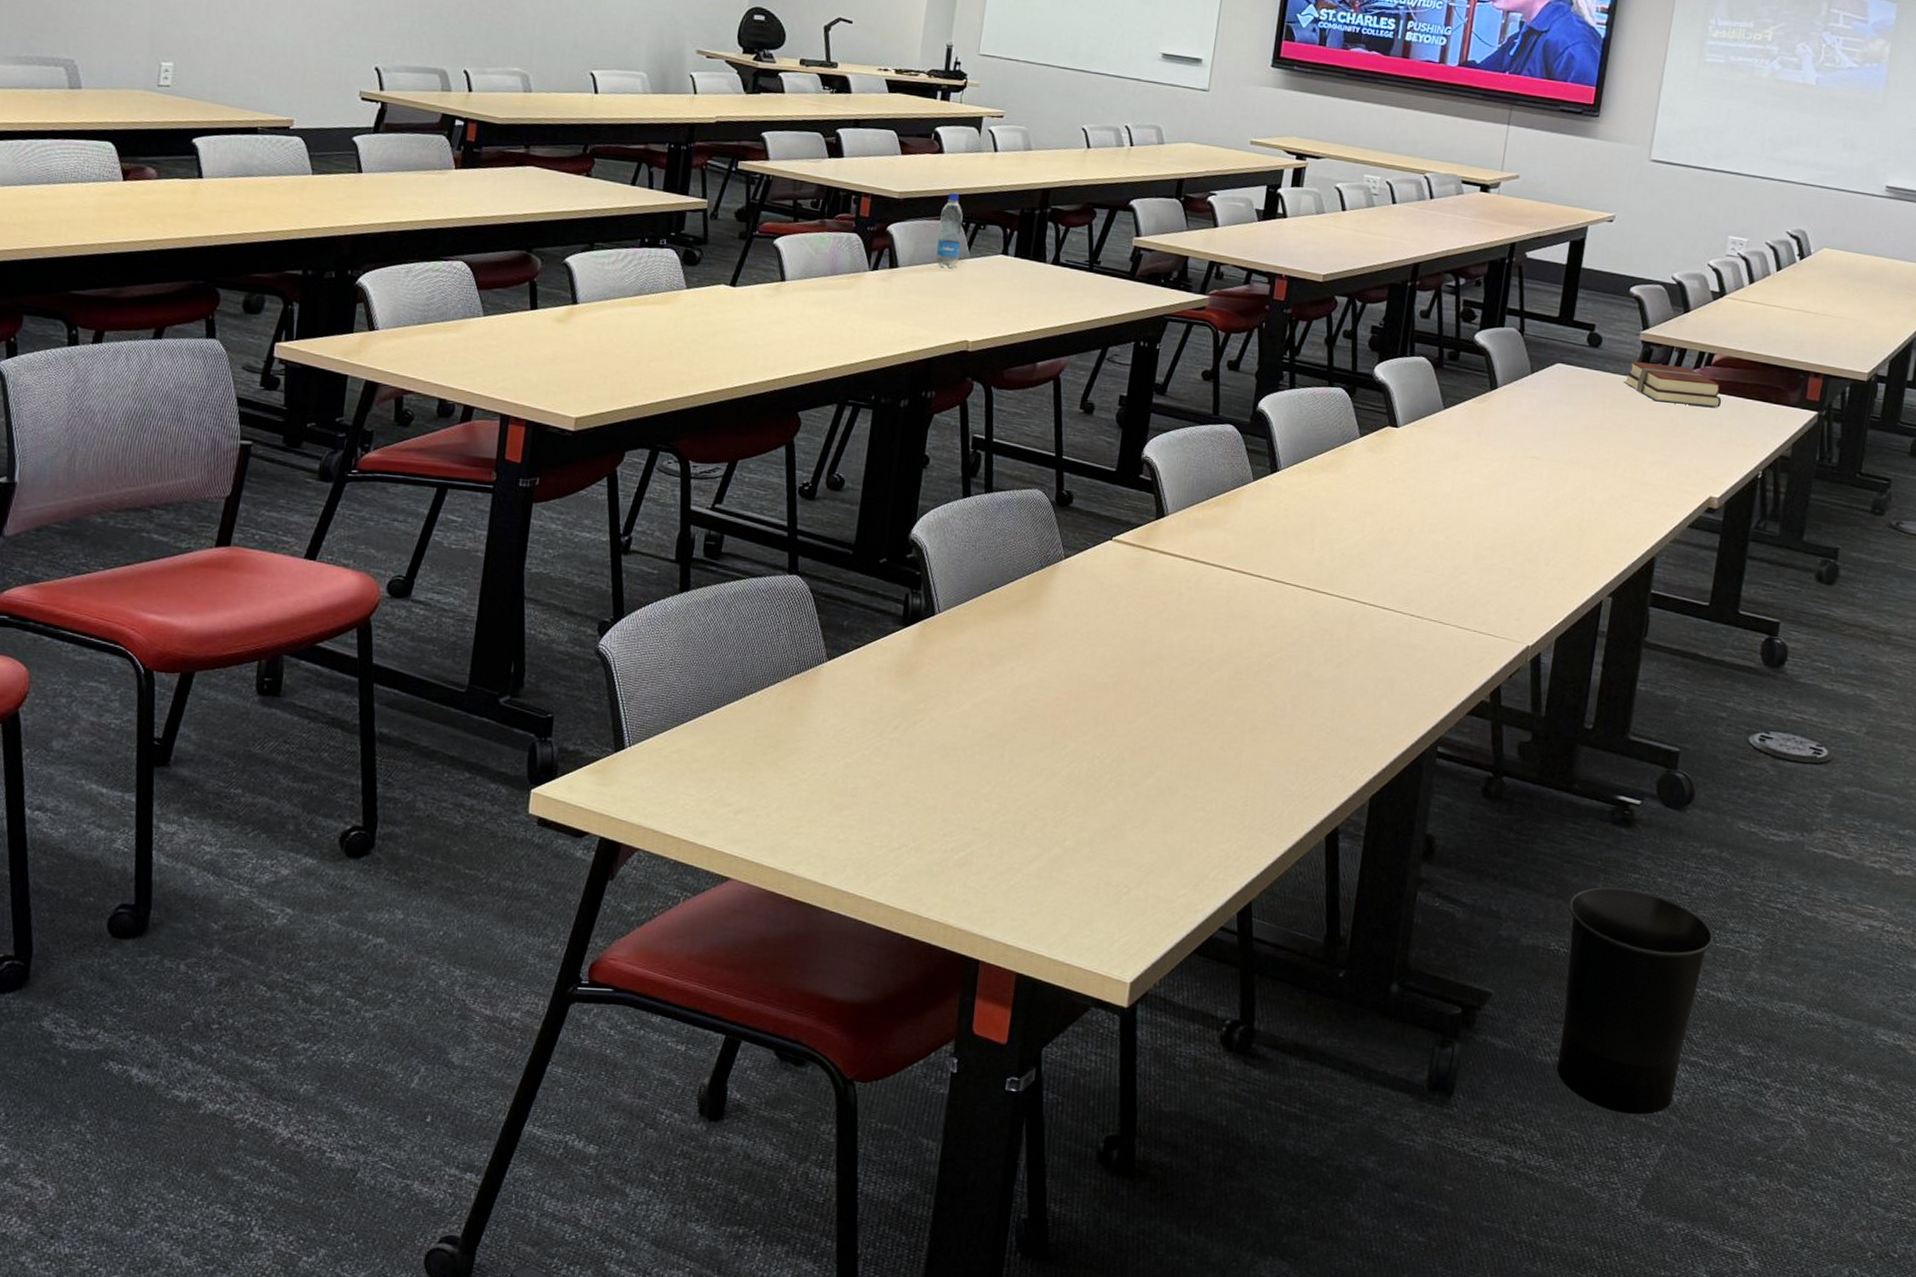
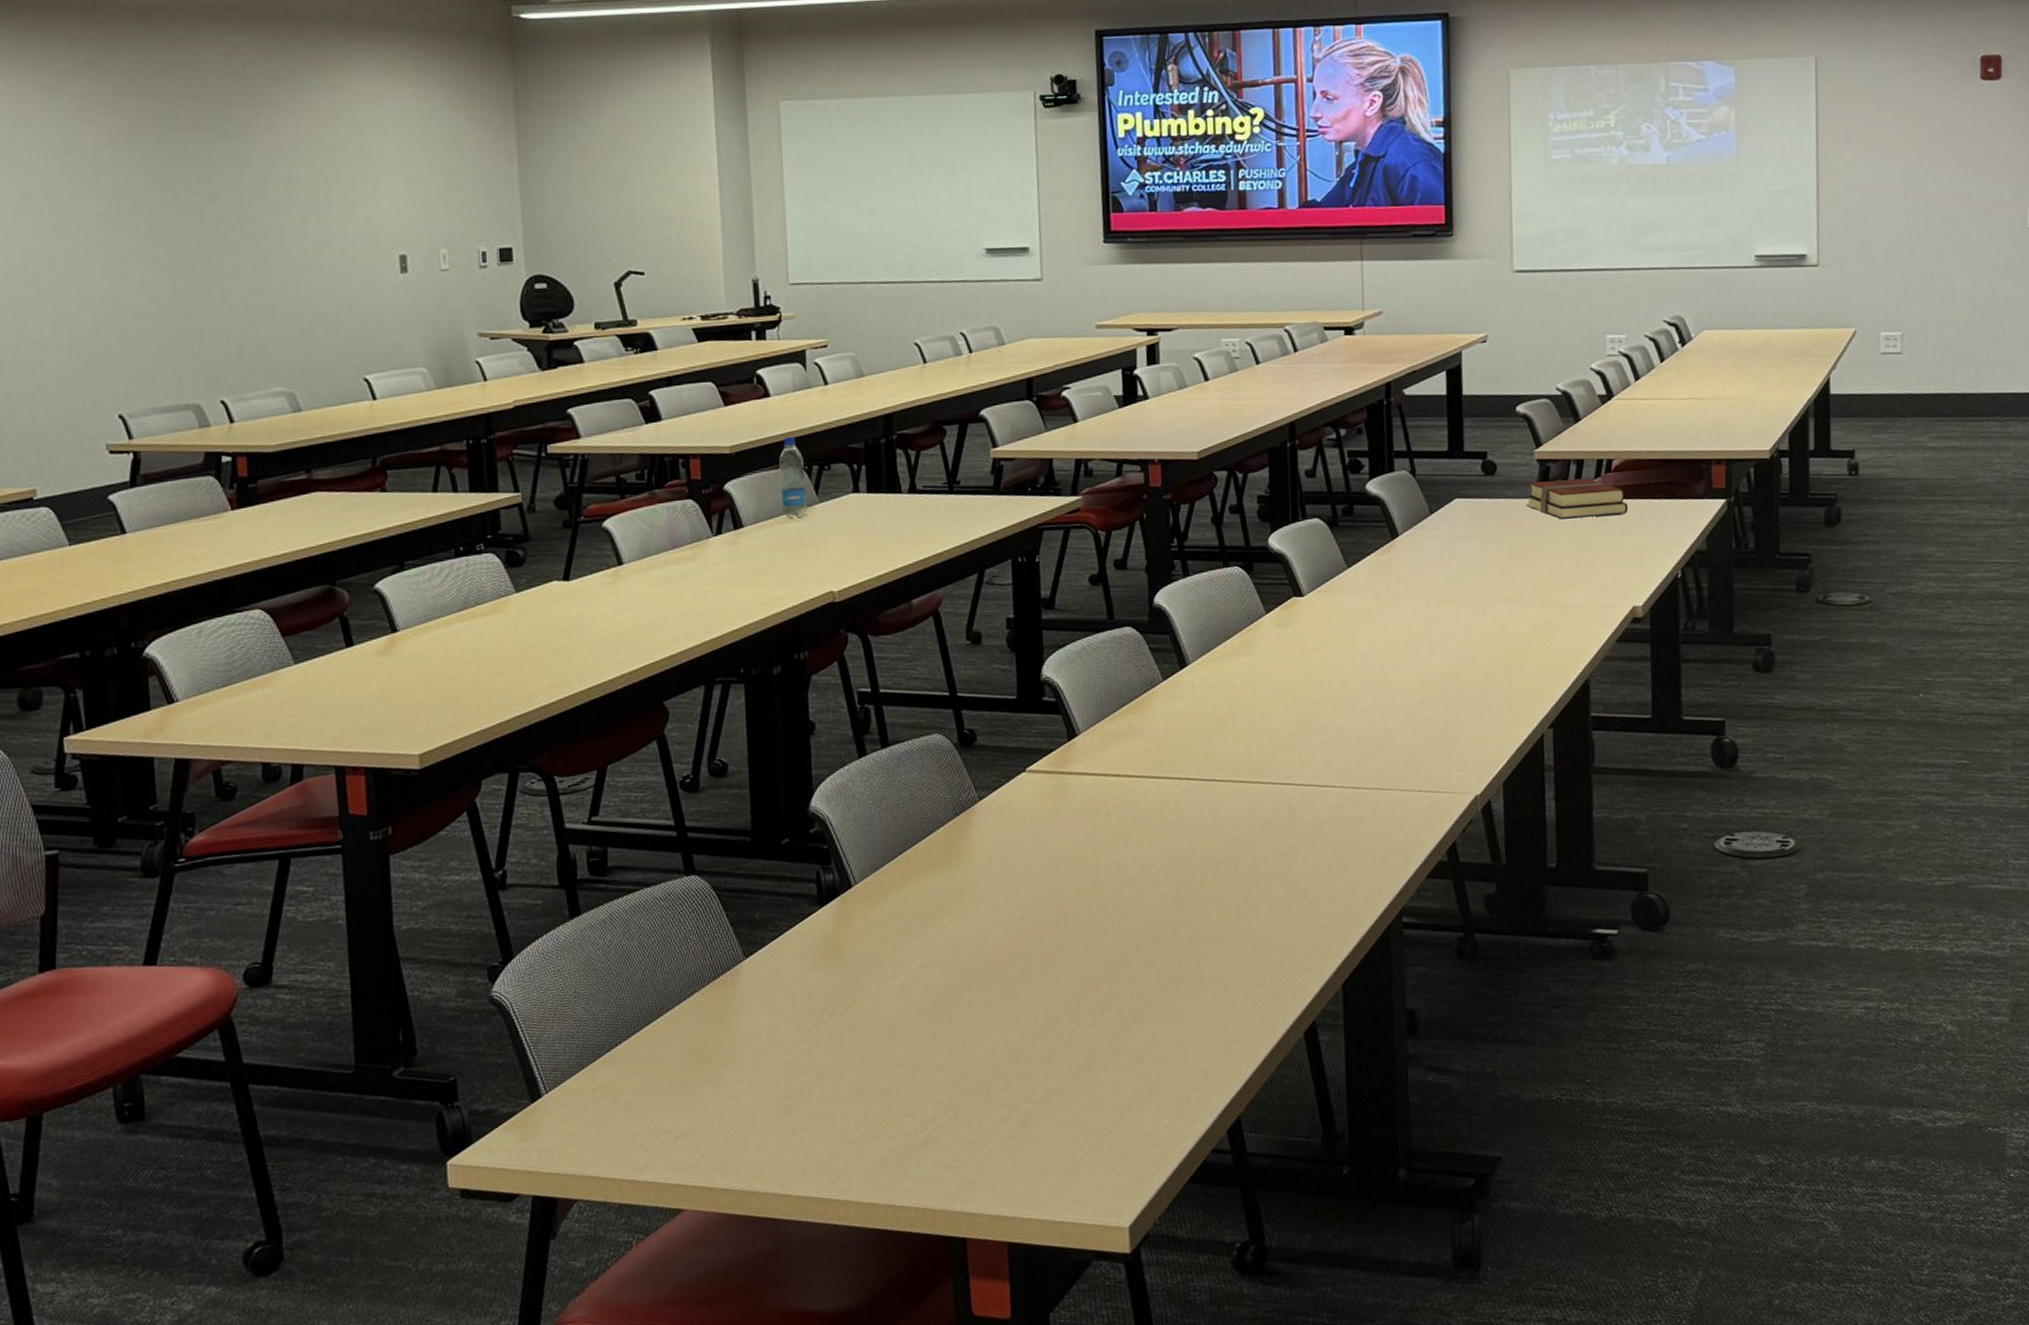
waste bin: present [1556,887,1713,1115] -> none [1564,1021,1714,1250]

